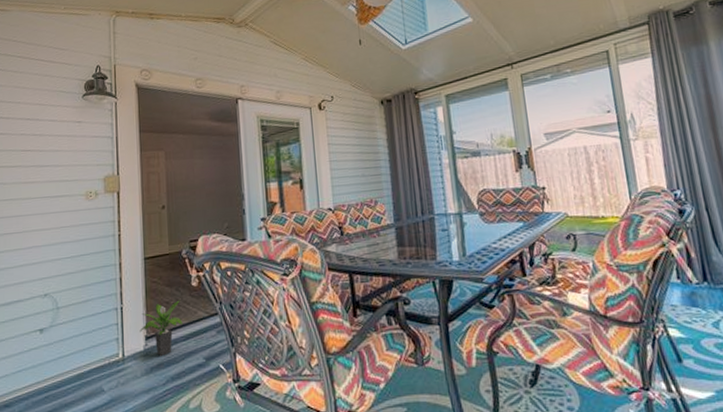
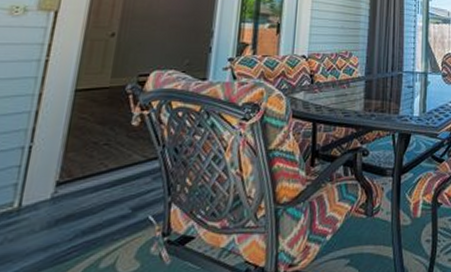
potted plant: present [140,300,183,356] -> none [50,140,113,206]

